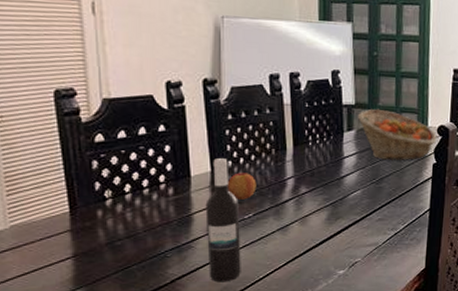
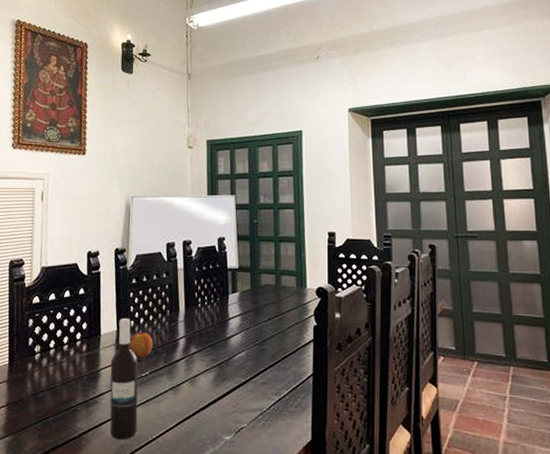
fruit basket: present [357,108,437,160] -> none [240,272,316,322]

